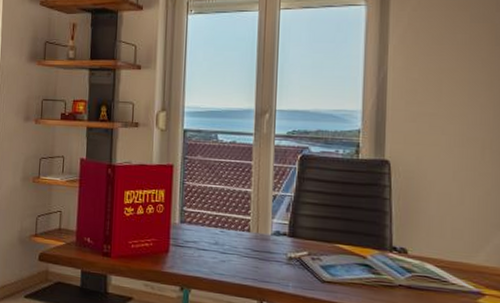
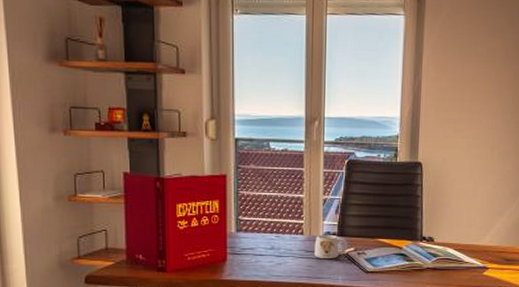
mug: none [262,233,300,262] -> present [314,234,348,260]

